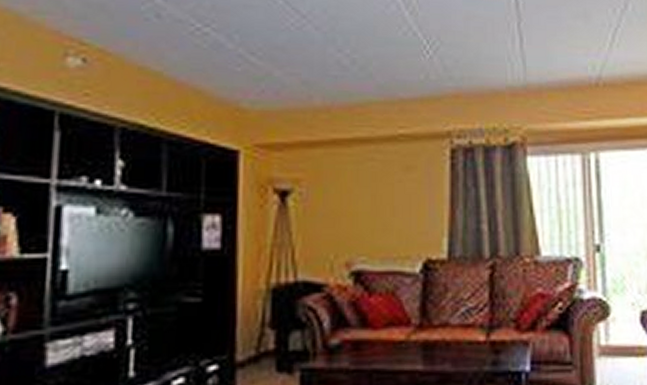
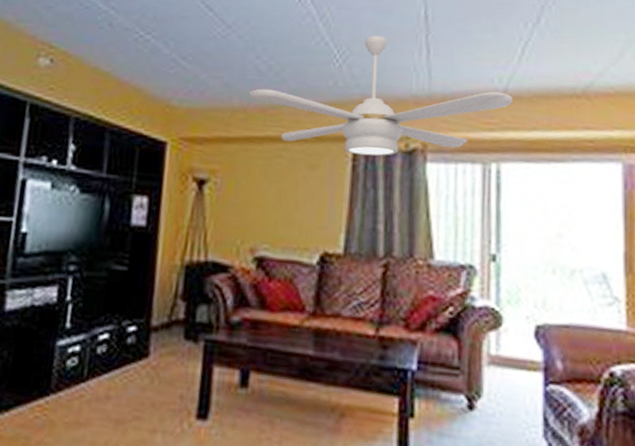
ceiling fan: none [331,24,606,153] -> present [248,35,512,157]

